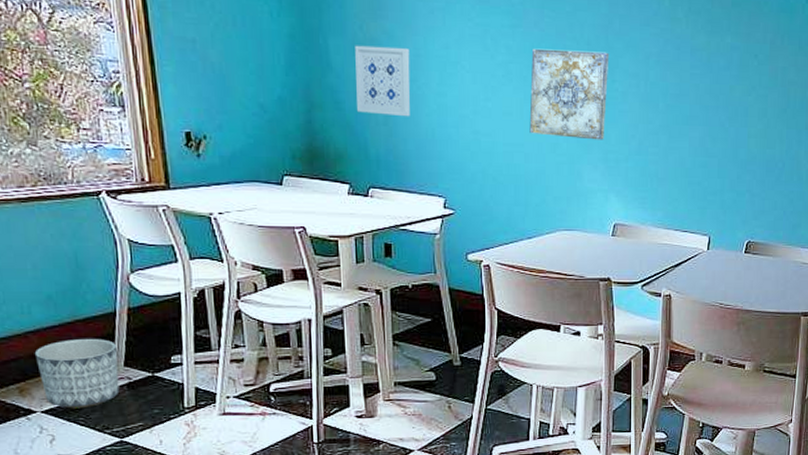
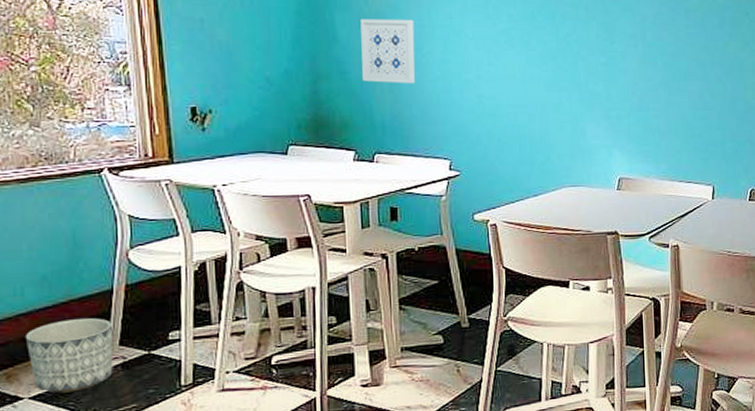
wall art: present [529,48,610,140] -> none [532,15,608,98]

